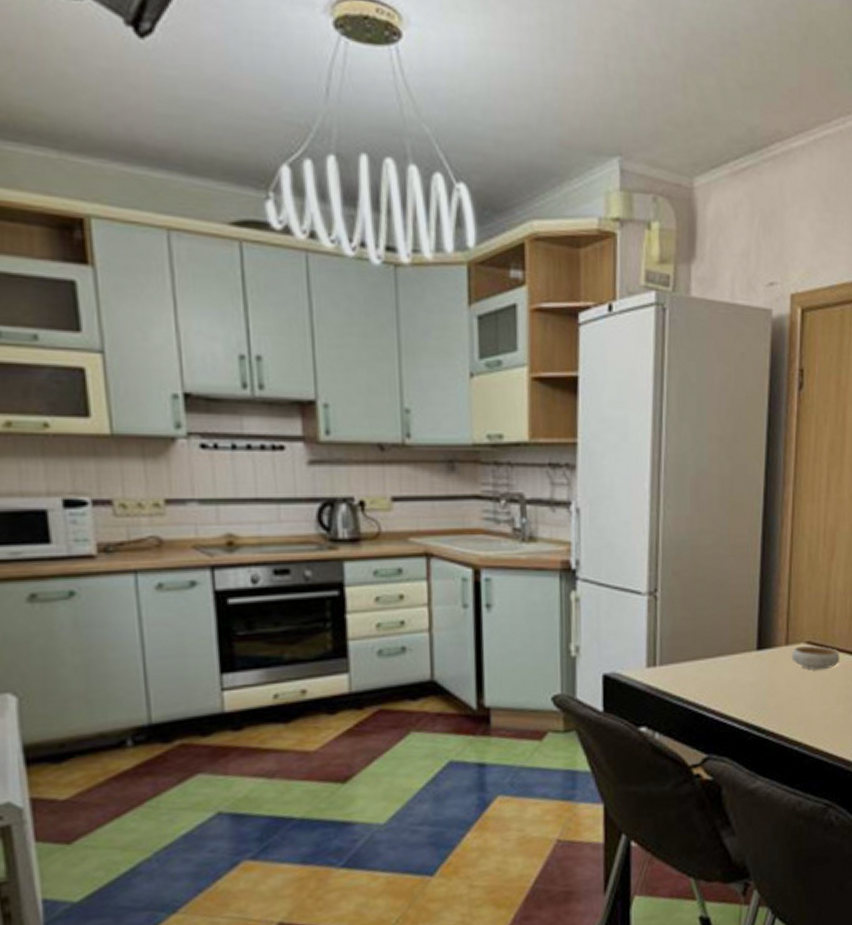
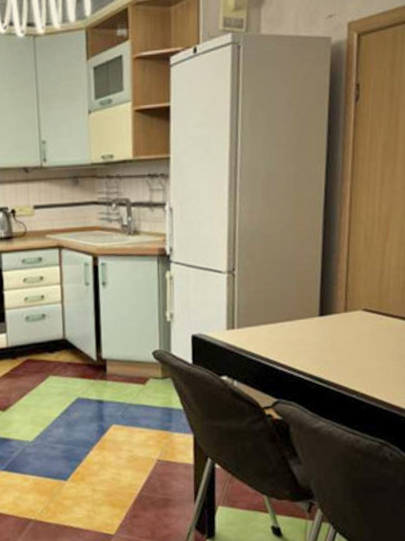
bowl: present [791,646,840,670] -> none [350,313,394,333]

